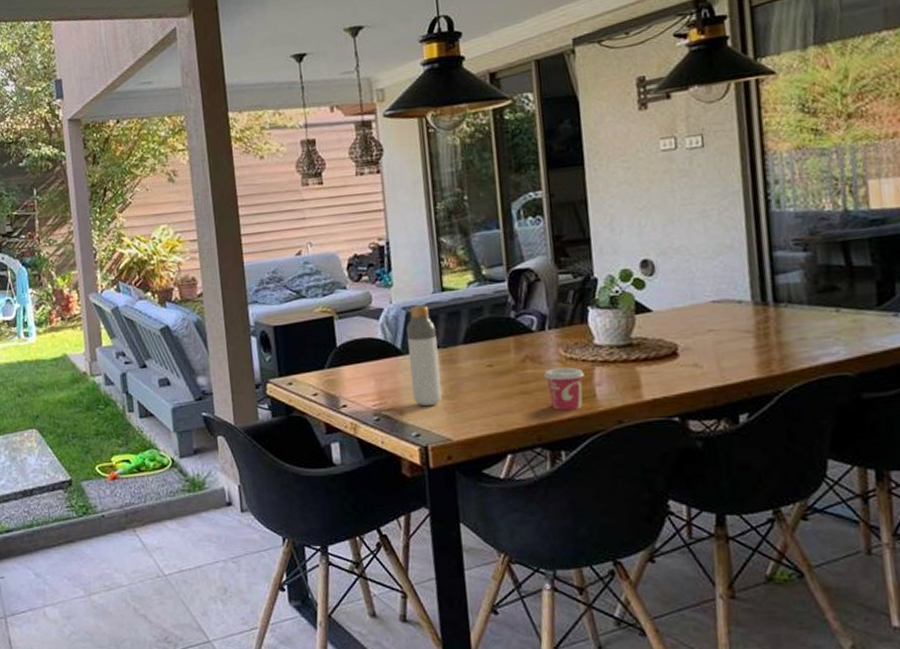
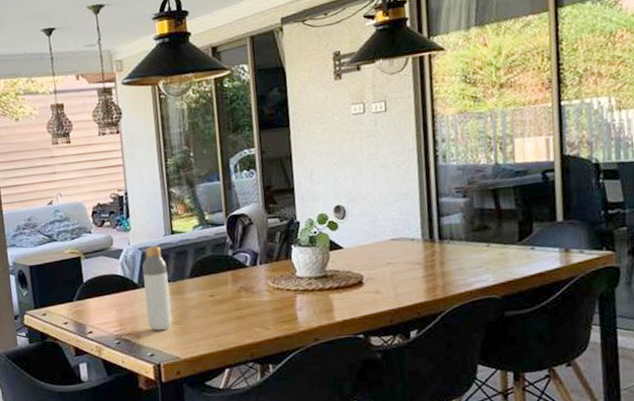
cup: present [544,367,584,411] -> none [256,295,288,332]

